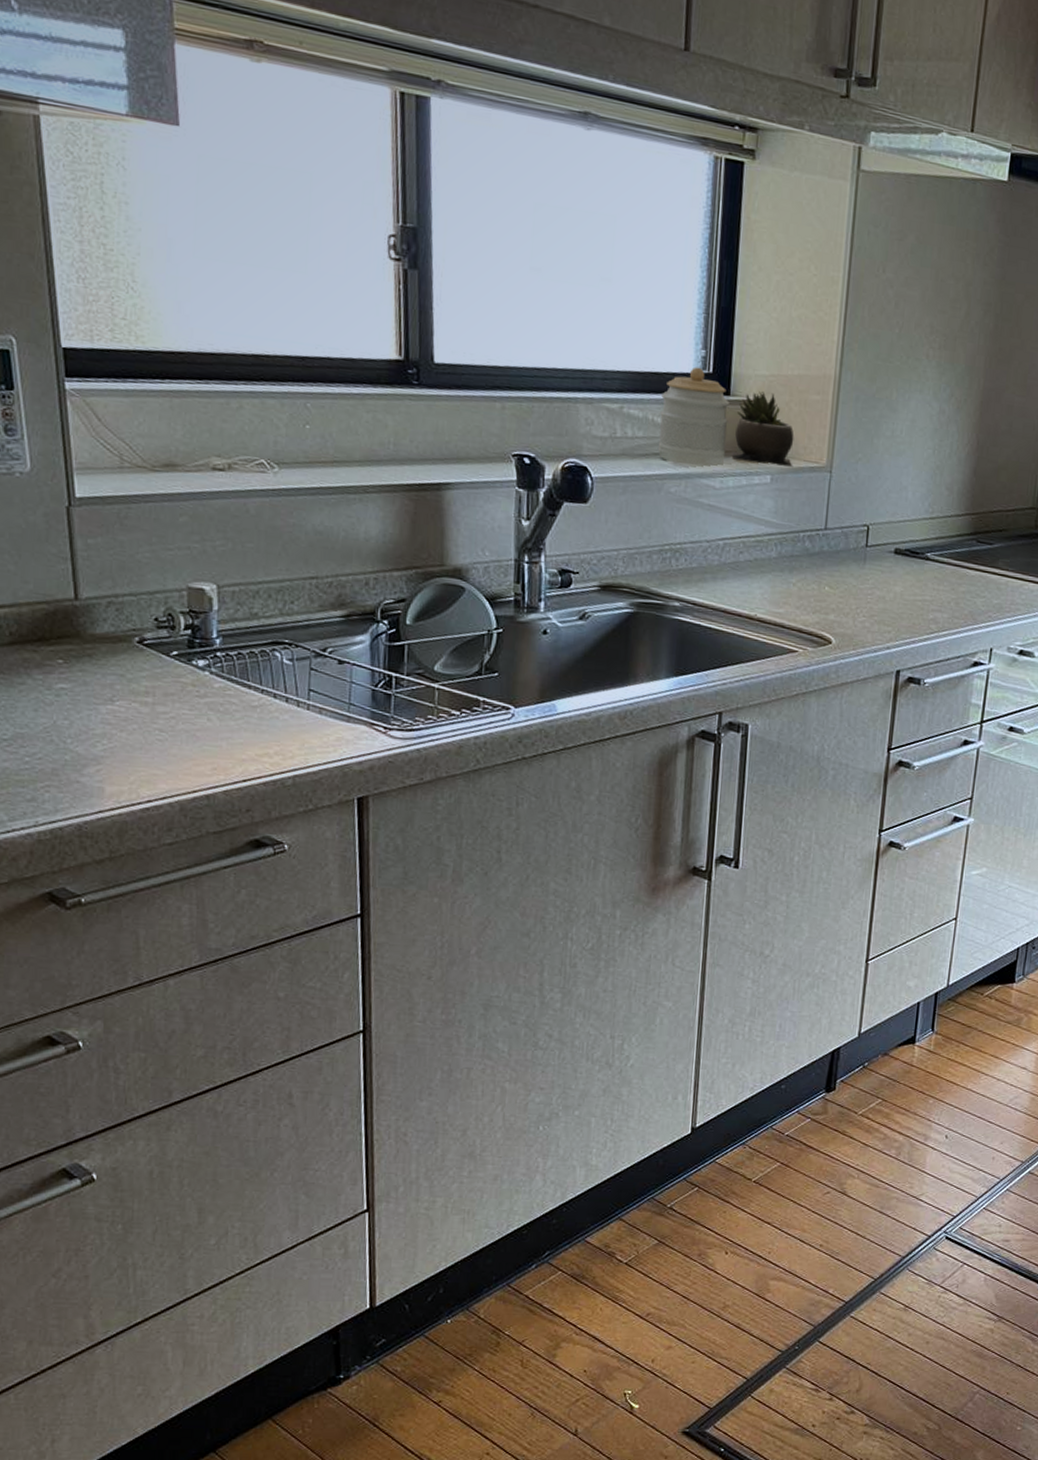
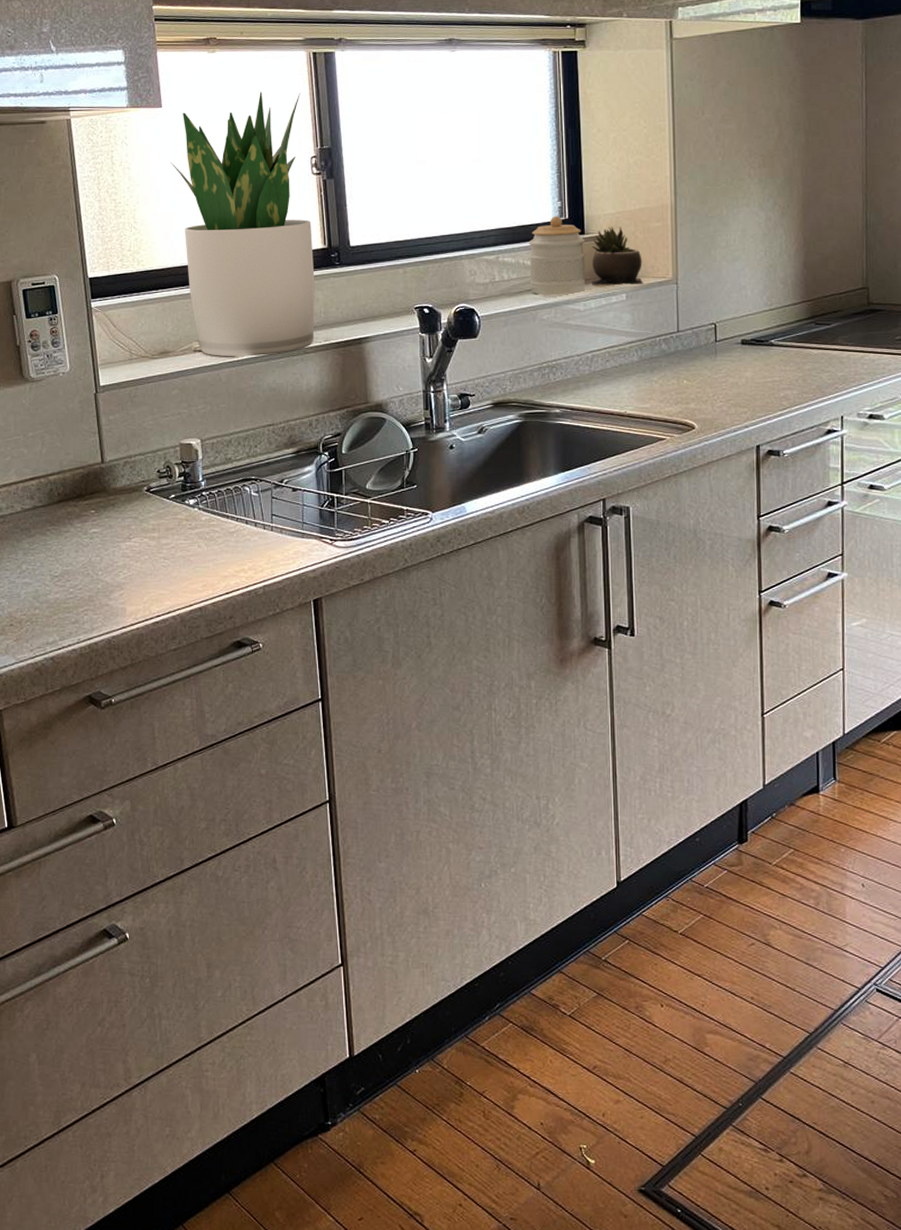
planter: none [188,132,385,489] -> present [170,92,315,357]

